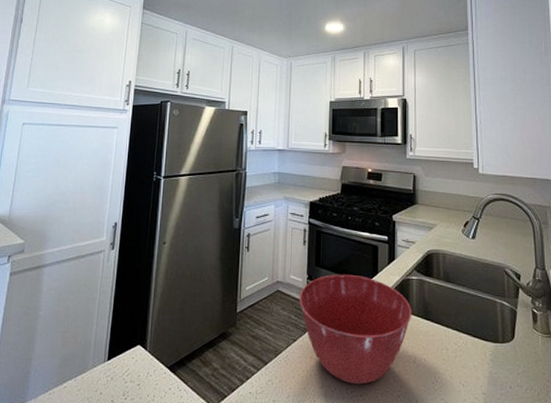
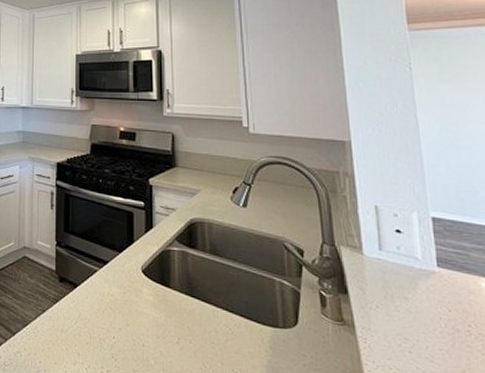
mixing bowl: present [299,274,412,385] -> none [47,241,174,364]

